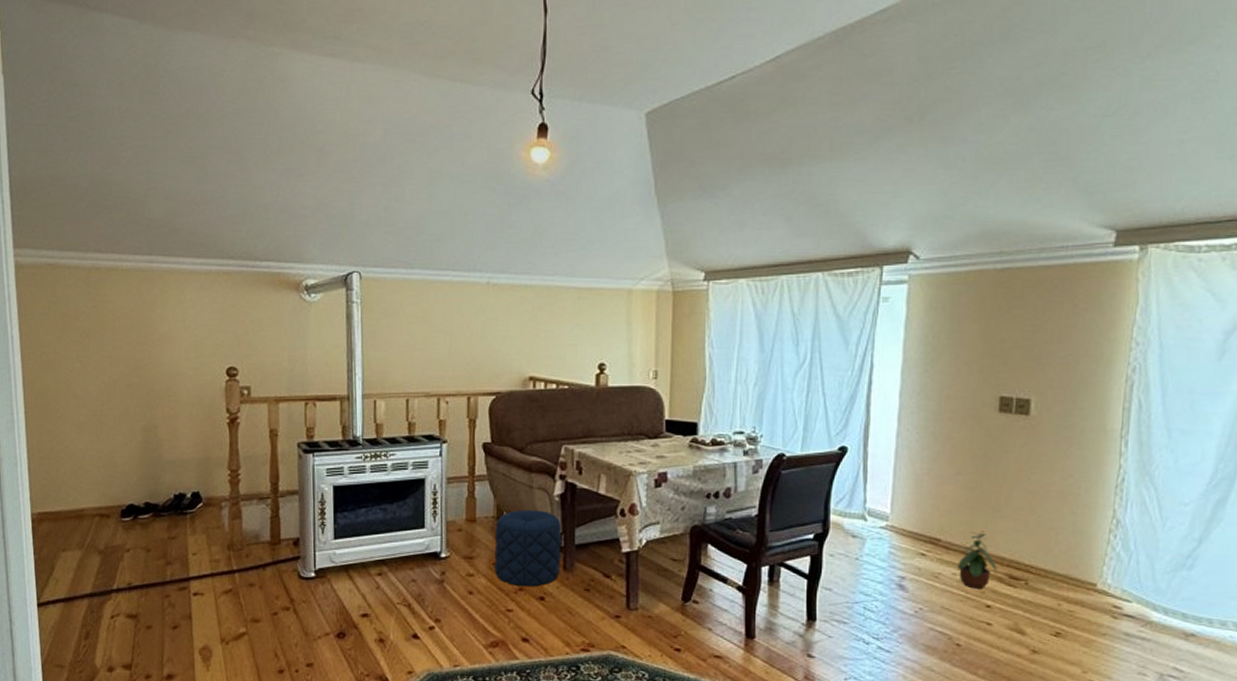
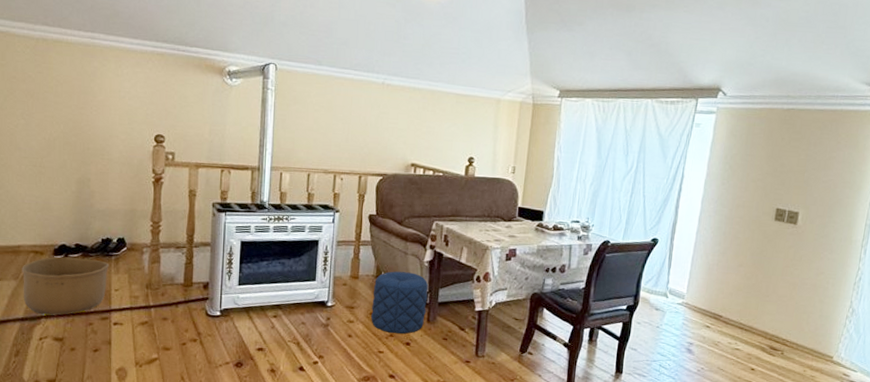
basket: none [87,519,185,588] -> present [22,257,109,316]
potted plant: present [957,531,997,589] -> none [732,311,762,356]

